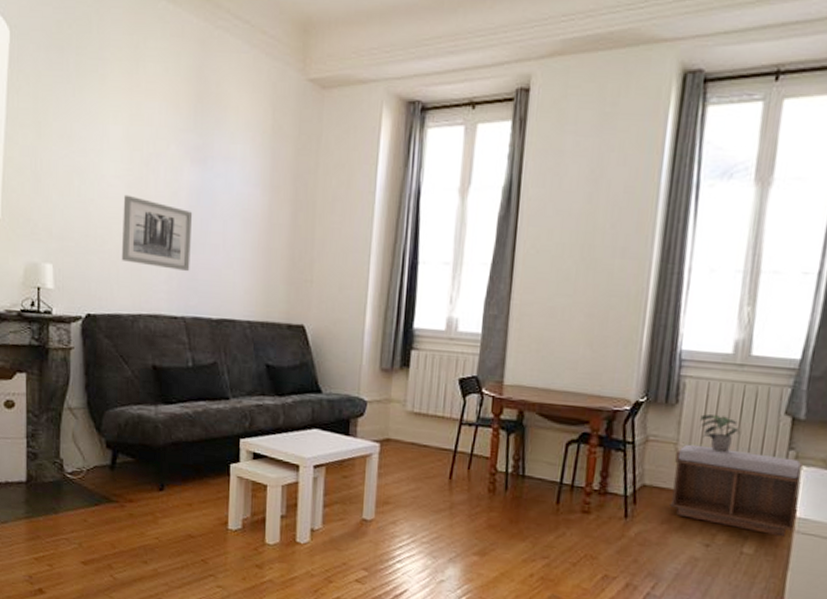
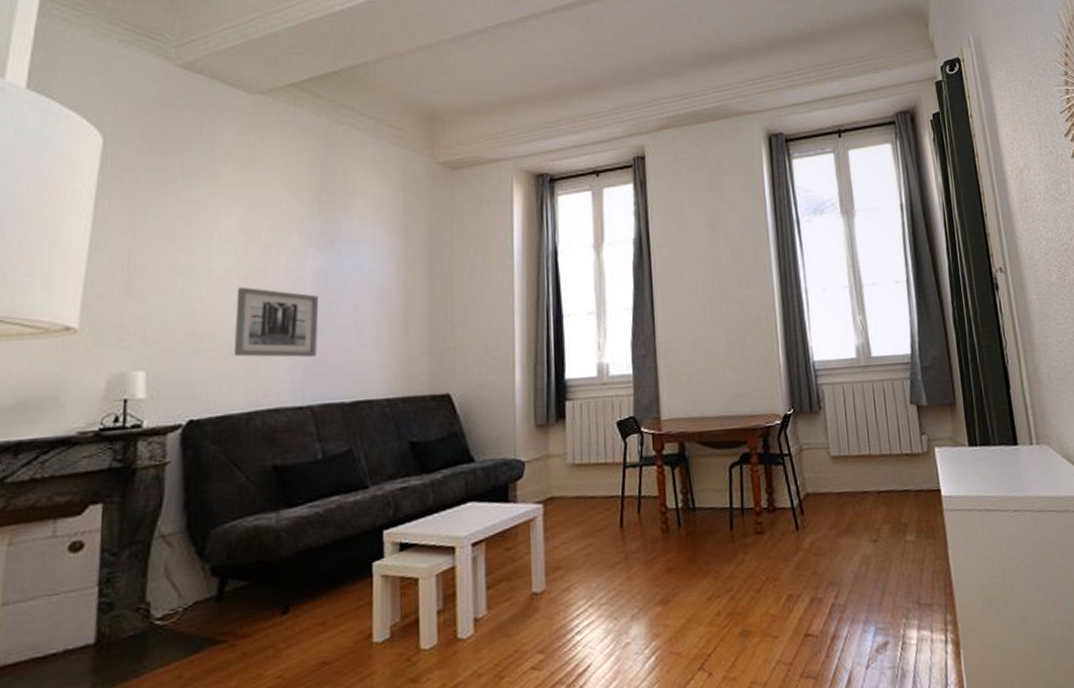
bench: present [670,444,804,537] -> none [829,442,945,518]
potted plant: present [699,414,741,454] -> none [842,414,879,449]

